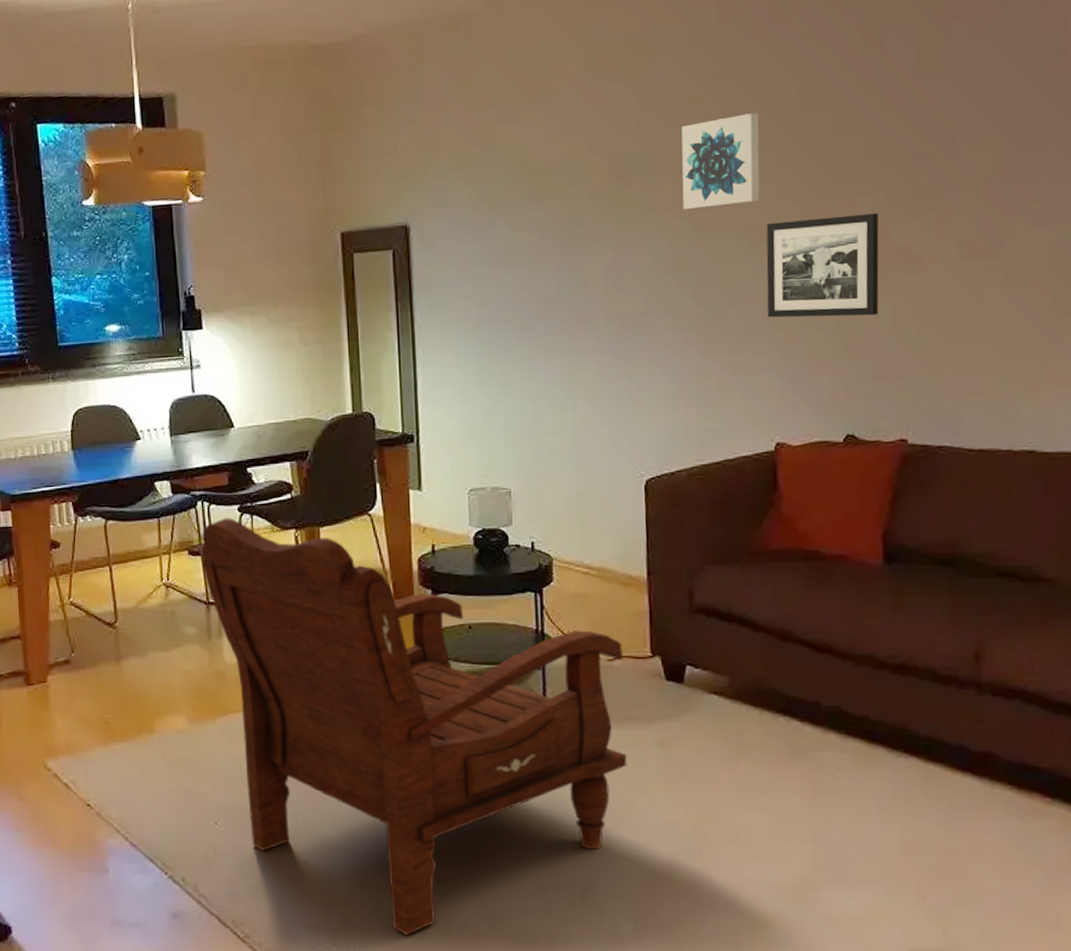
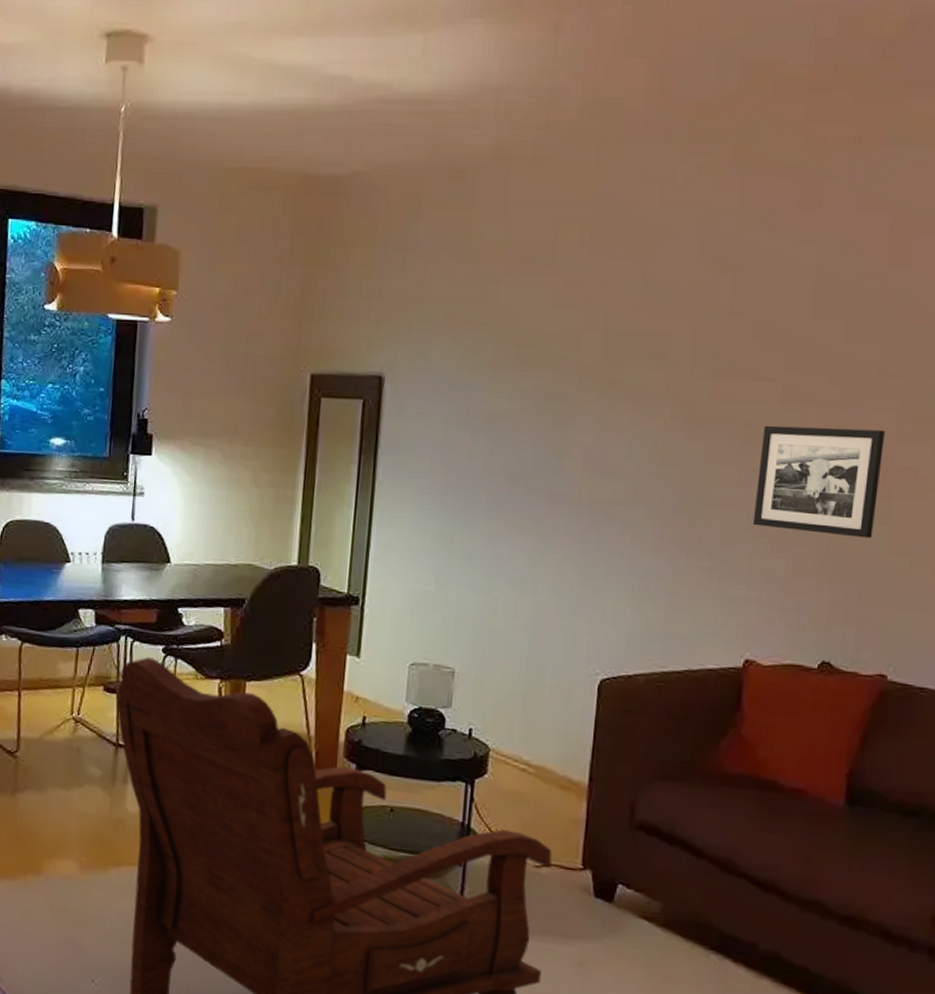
wall art: present [681,113,760,210] -> none [677,307,770,402]

